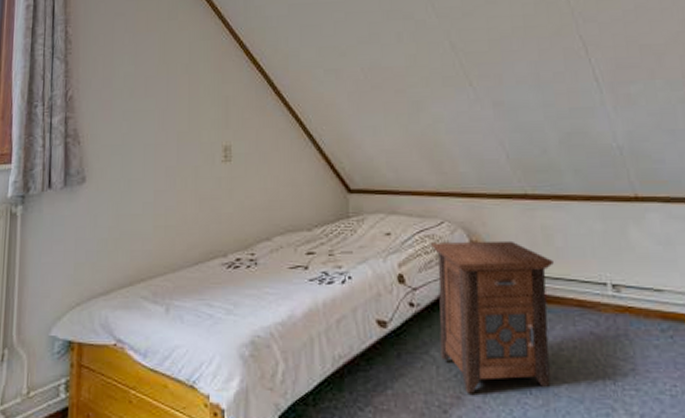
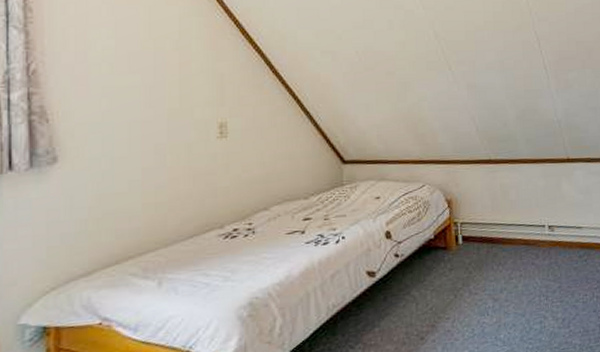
nightstand: present [430,240,554,394] -> none [413,197,508,322]

